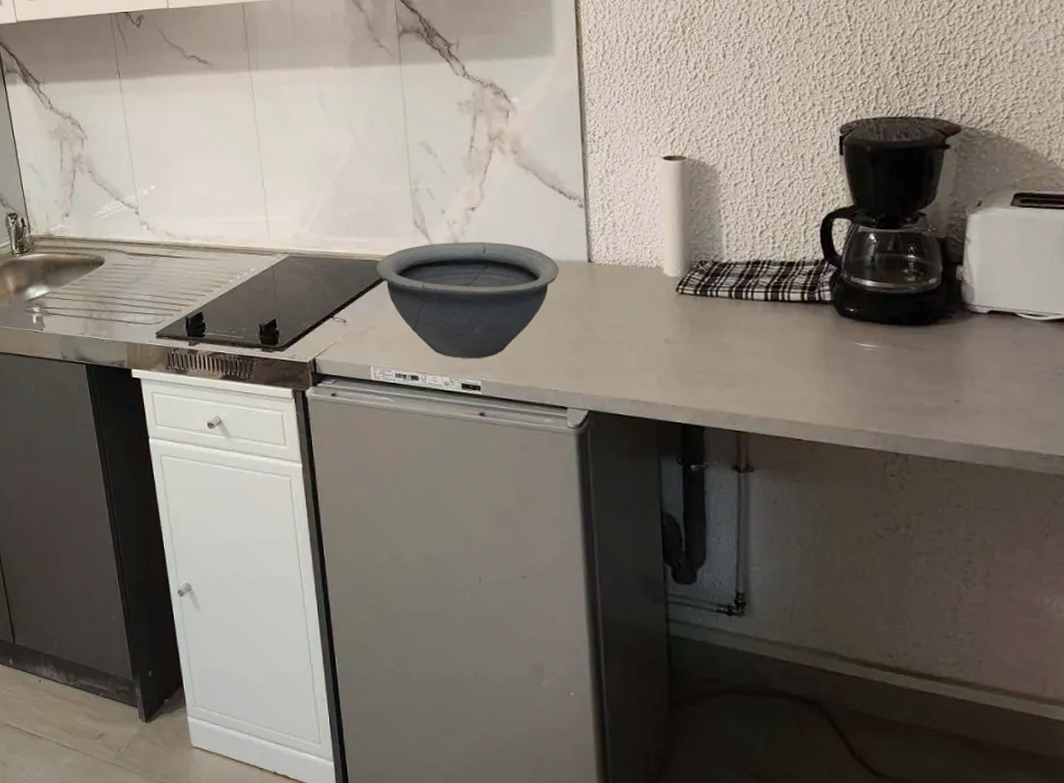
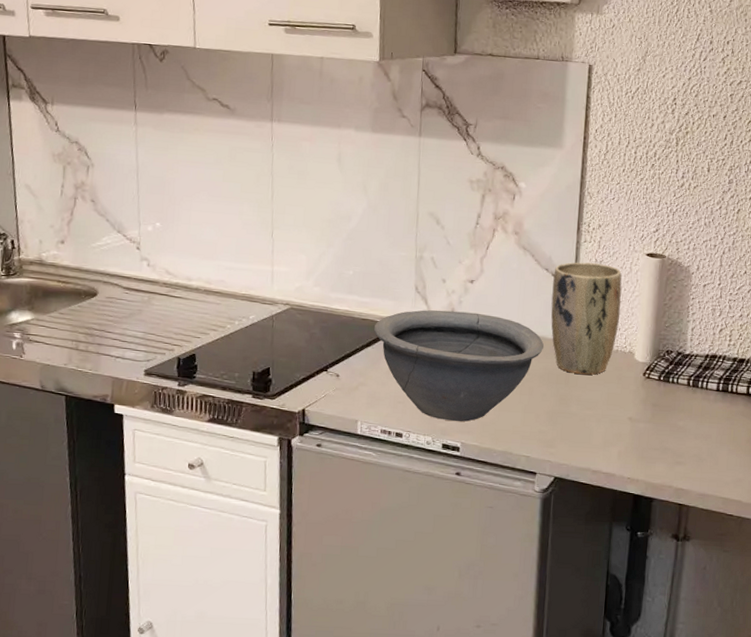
plant pot: none [561,174,642,296] -> present [551,262,622,375]

